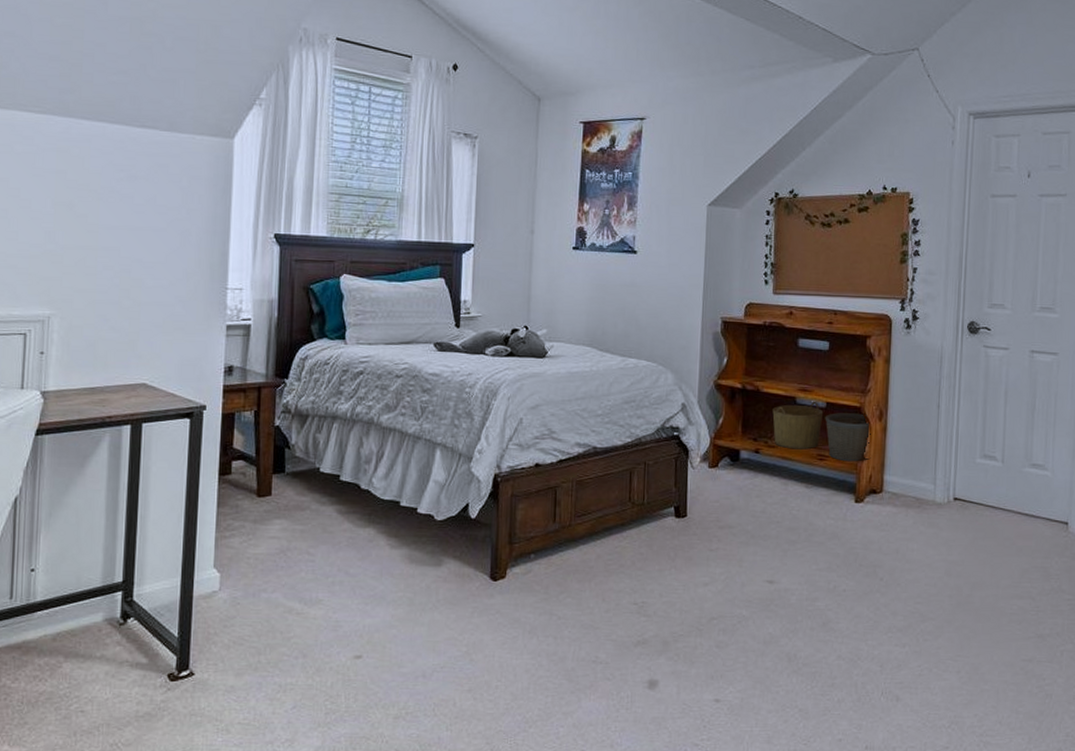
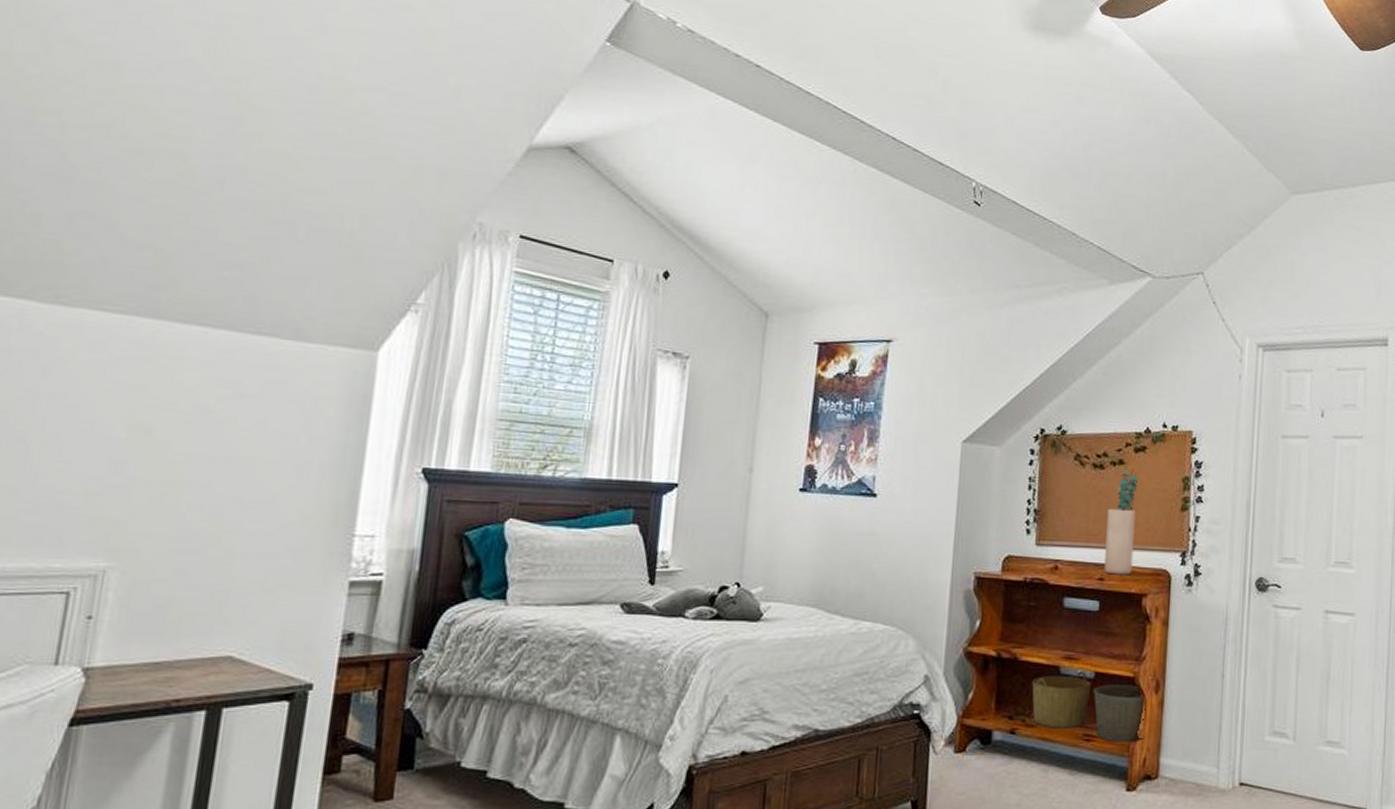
vase: none [833,223,861,320] -> present [1104,465,1138,575]

